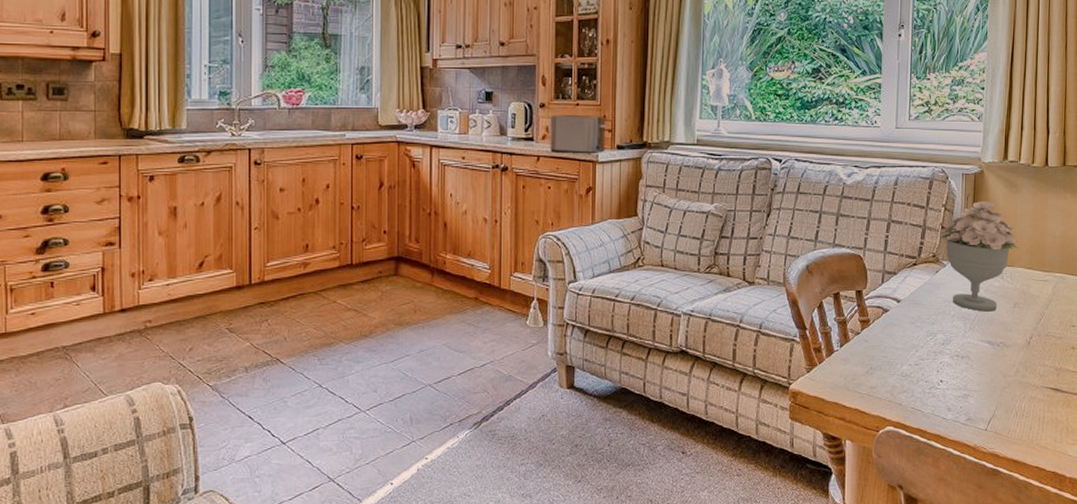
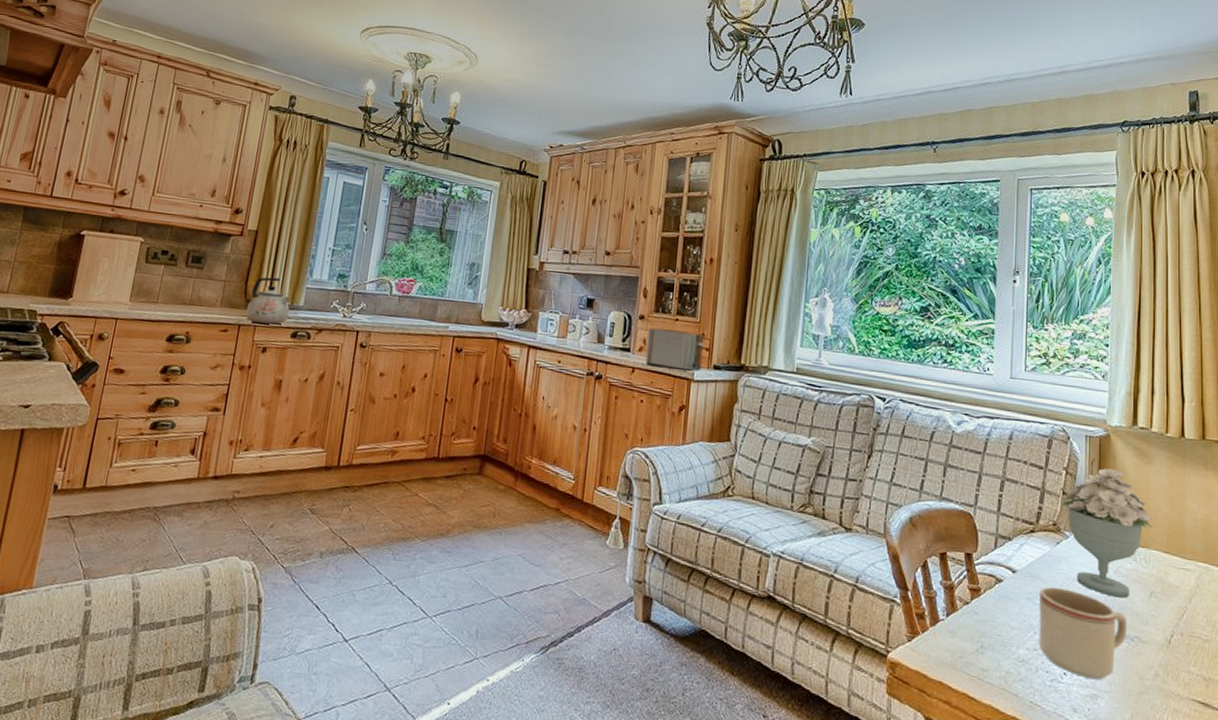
kettle: none [123,102,173,152] -> present [245,277,290,325]
mug: none [919,310,995,382] -> present [1038,587,1128,679]

